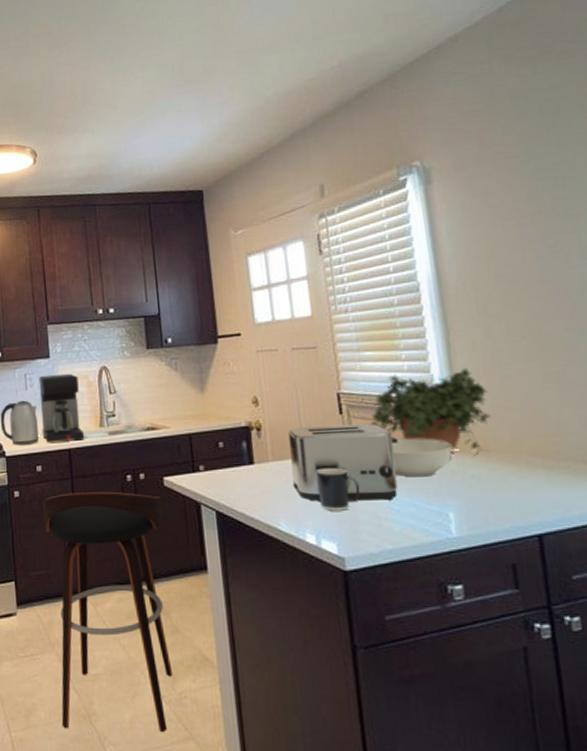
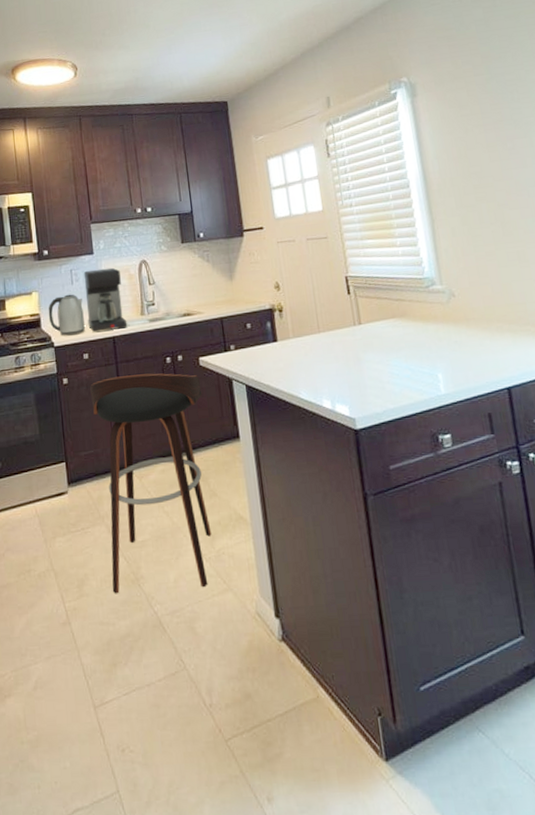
toaster: present [288,423,399,501] -> none [305,301,397,371]
mug: present [315,467,360,511] -> none [329,340,367,379]
potted plant: present [369,367,492,456] -> none [372,251,469,325]
bowl: present [391,438,452,478] -> none [391,312,439,346]

